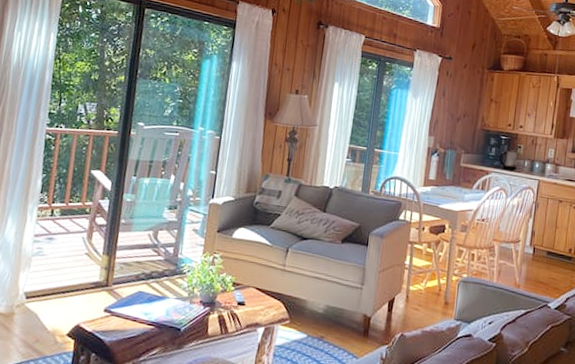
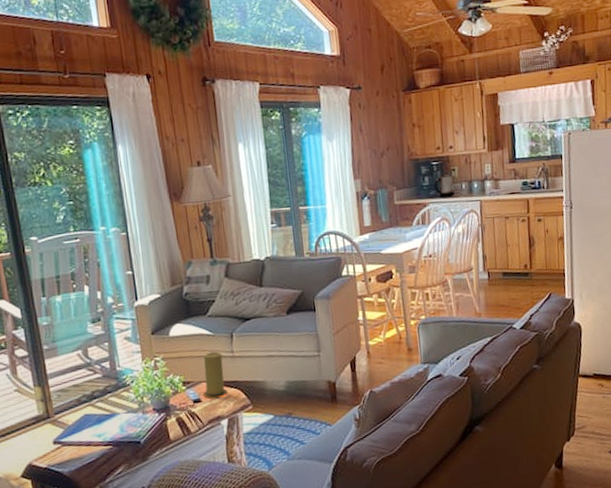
candle: none [248,261,274,306] -> present [203,351,228,399]

